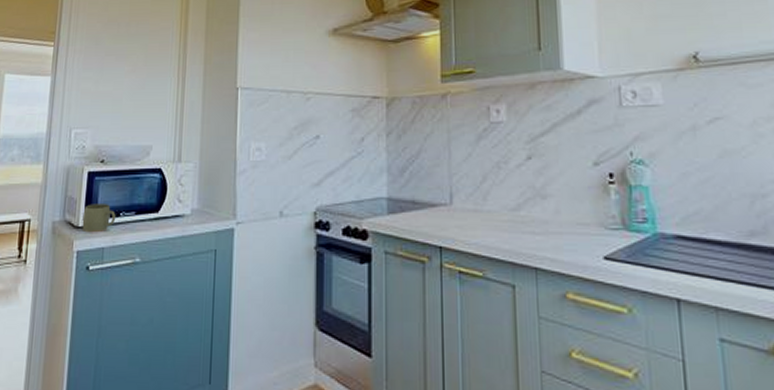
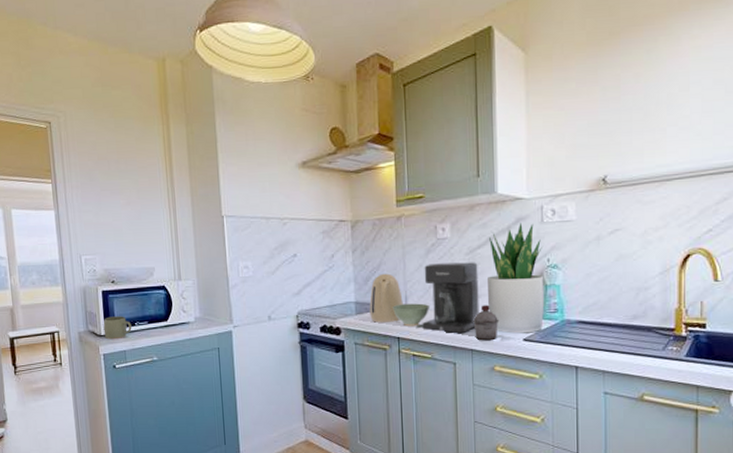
kettle: none [405,163,447,226] -> present [369,273,403,323]
bowl: none [434,203,482,233] -> present [393,303,431,327]
coffee maker: none [471,153,545,244] -> present [422,262,479,333]
canister: none [537,208,571,257] -> present [473,305,500,341]
planter: none [554,106,629,249] -> present [488,223,544,334]

